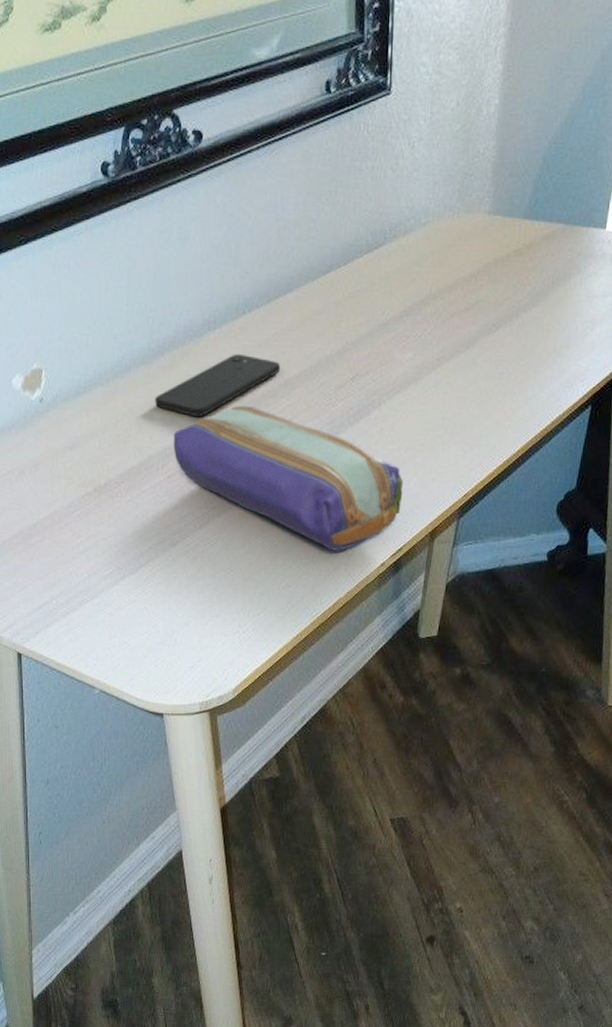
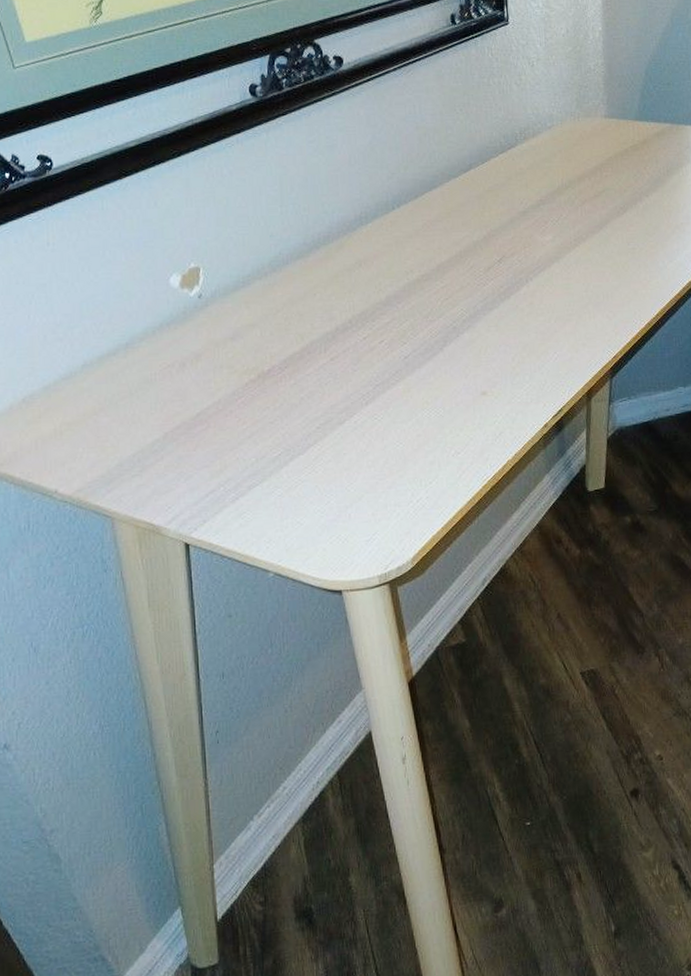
smartphone: present [154,353,281,418] -> none [312,244,432,303]
pencil case: present [173,405,404,551] -> none [333,289,558,417]

